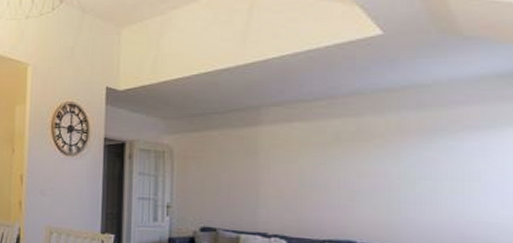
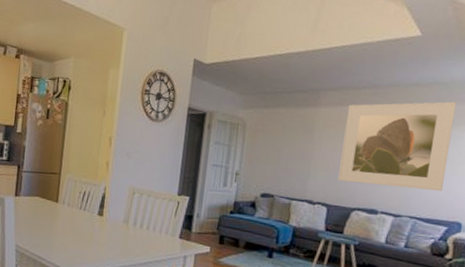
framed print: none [296,105,446,216] -> present [337,101,456,192]

